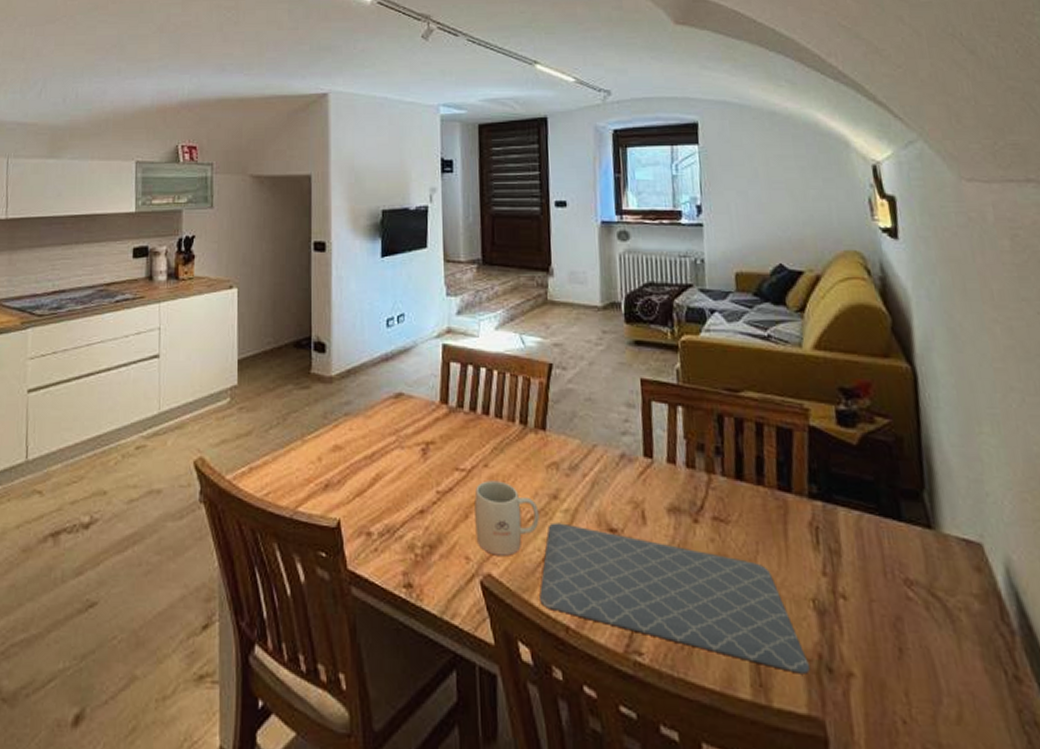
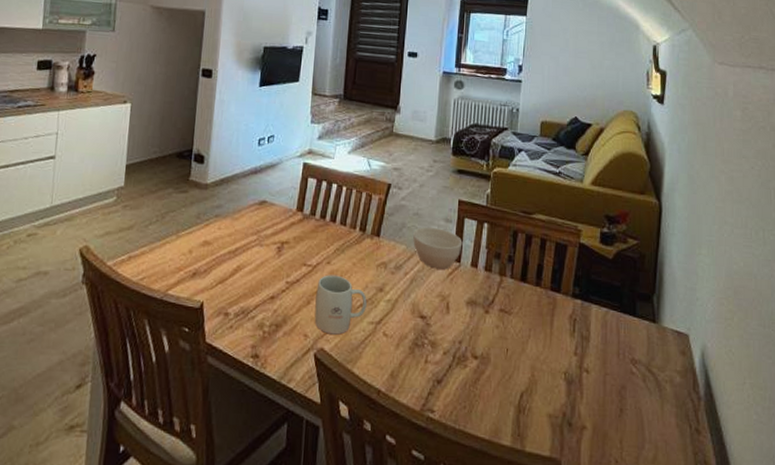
placemat: present [539,523,810,674] -> none [360,310,555,427]
bowl: none [588,414,653,468] -> present [413,226,463,269]

